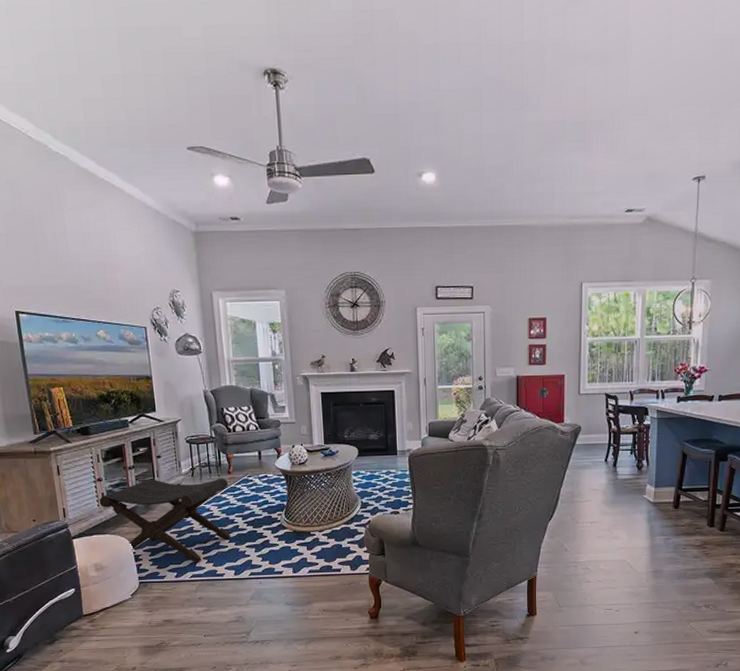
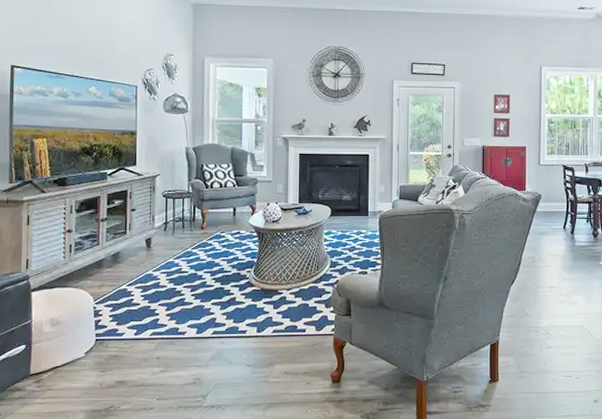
footstool: present [99,478,231,563] -> none [65,232,200,320]

